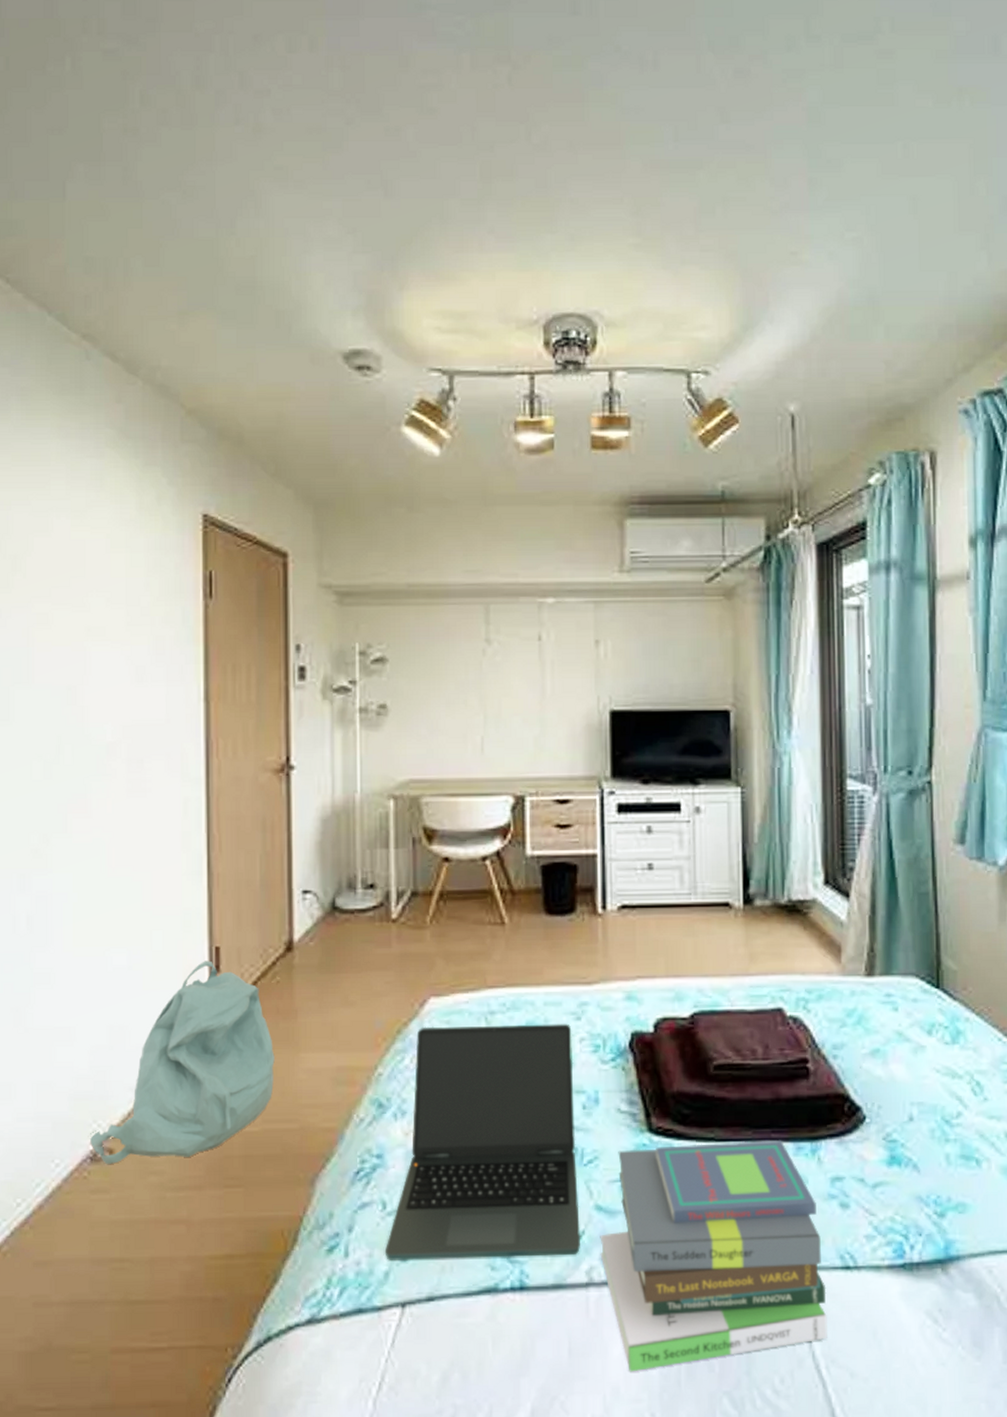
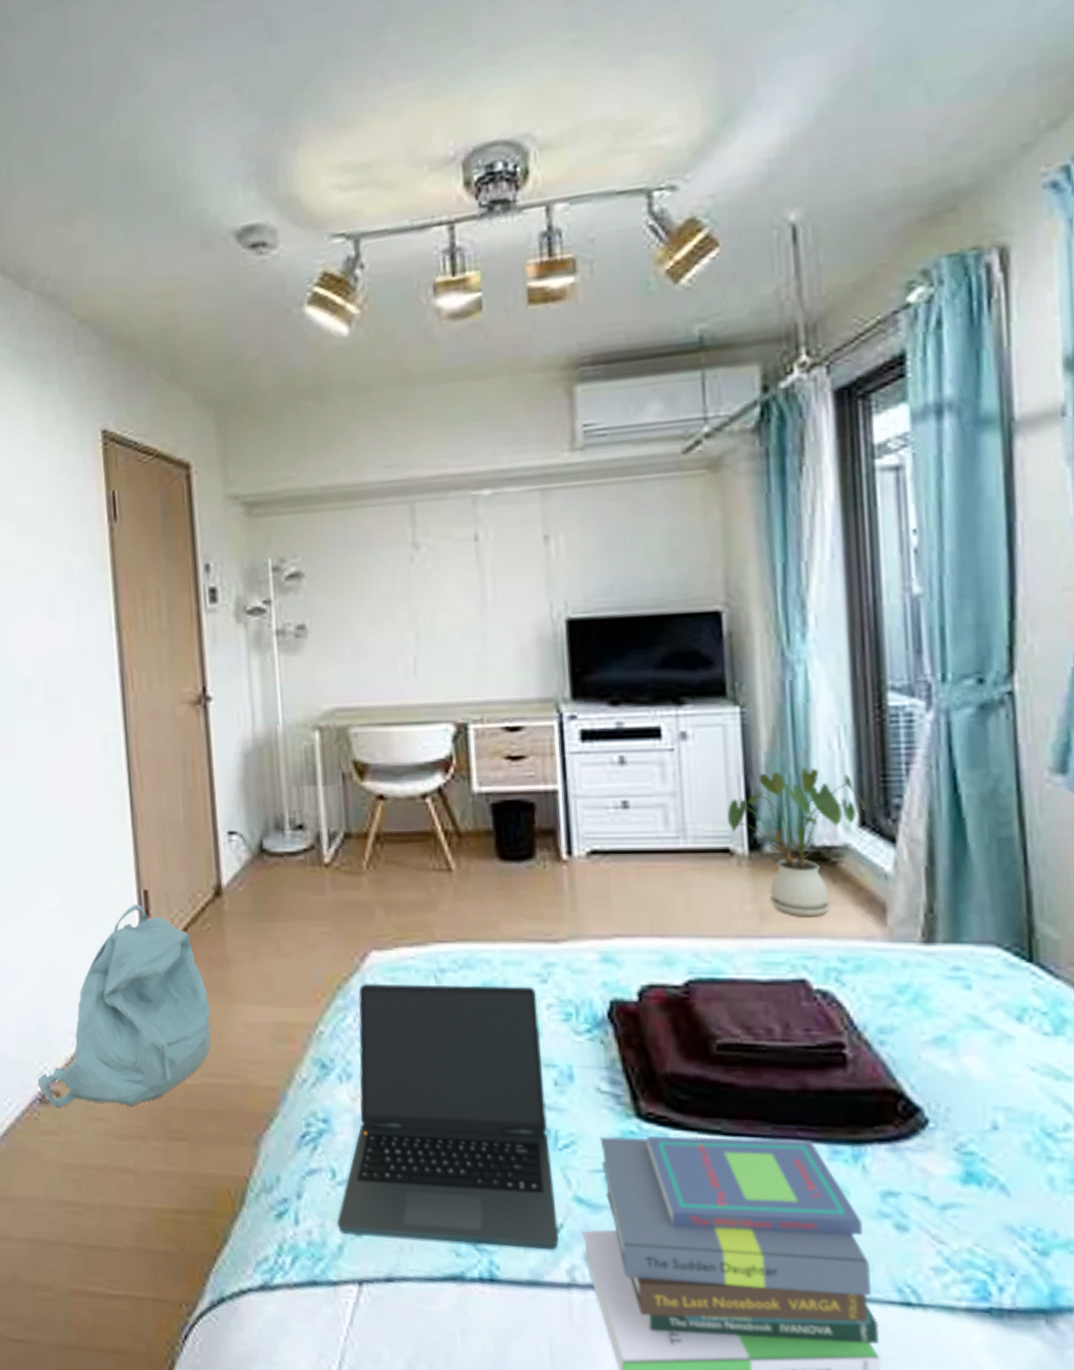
house plant: none [729,837,829,958] -> present [727,767,866,917]

